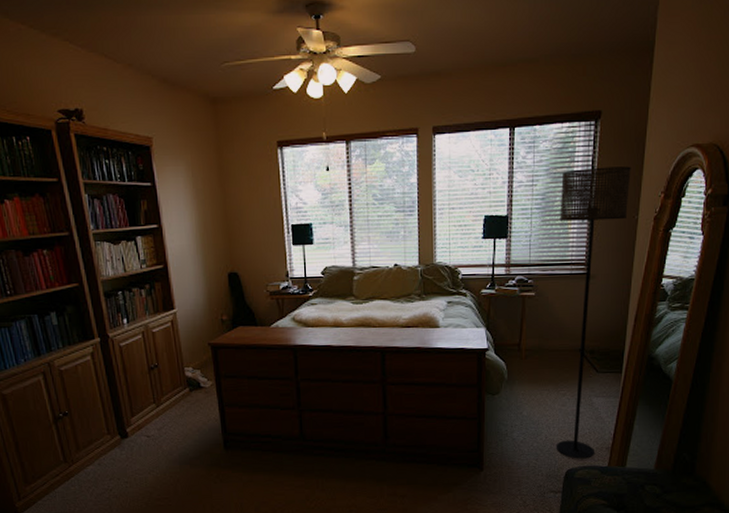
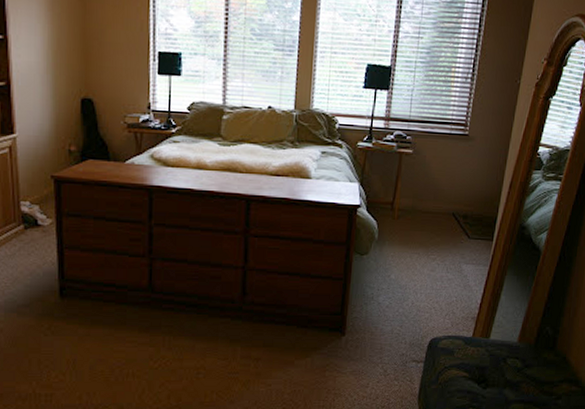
floor lamp: present [555,166,631,459] -> none [421,26,518,328]

